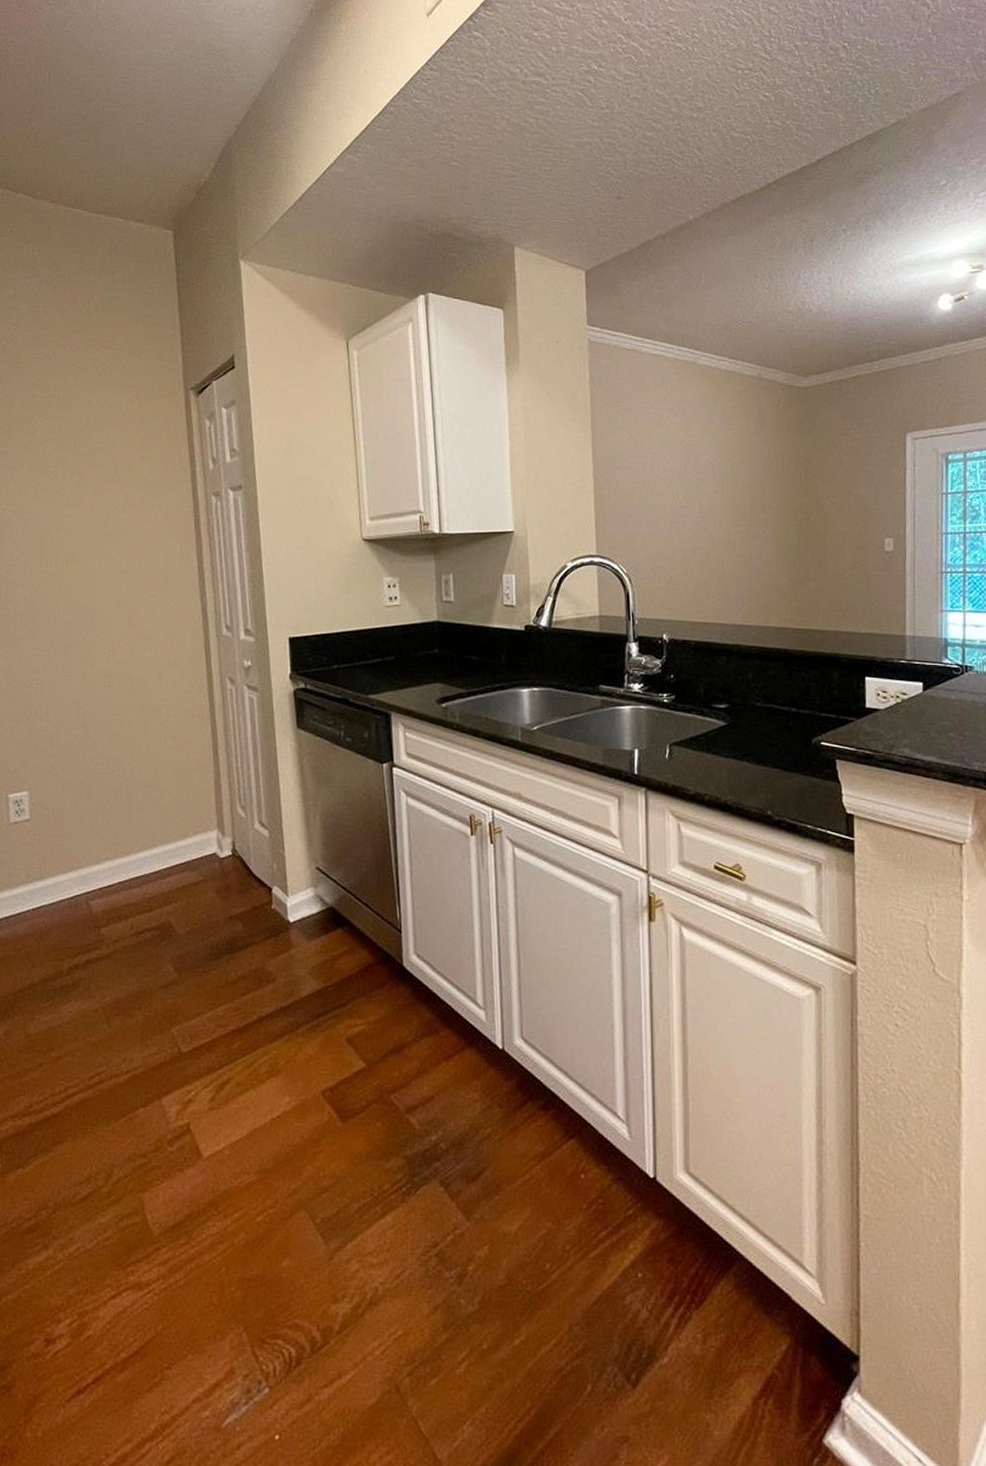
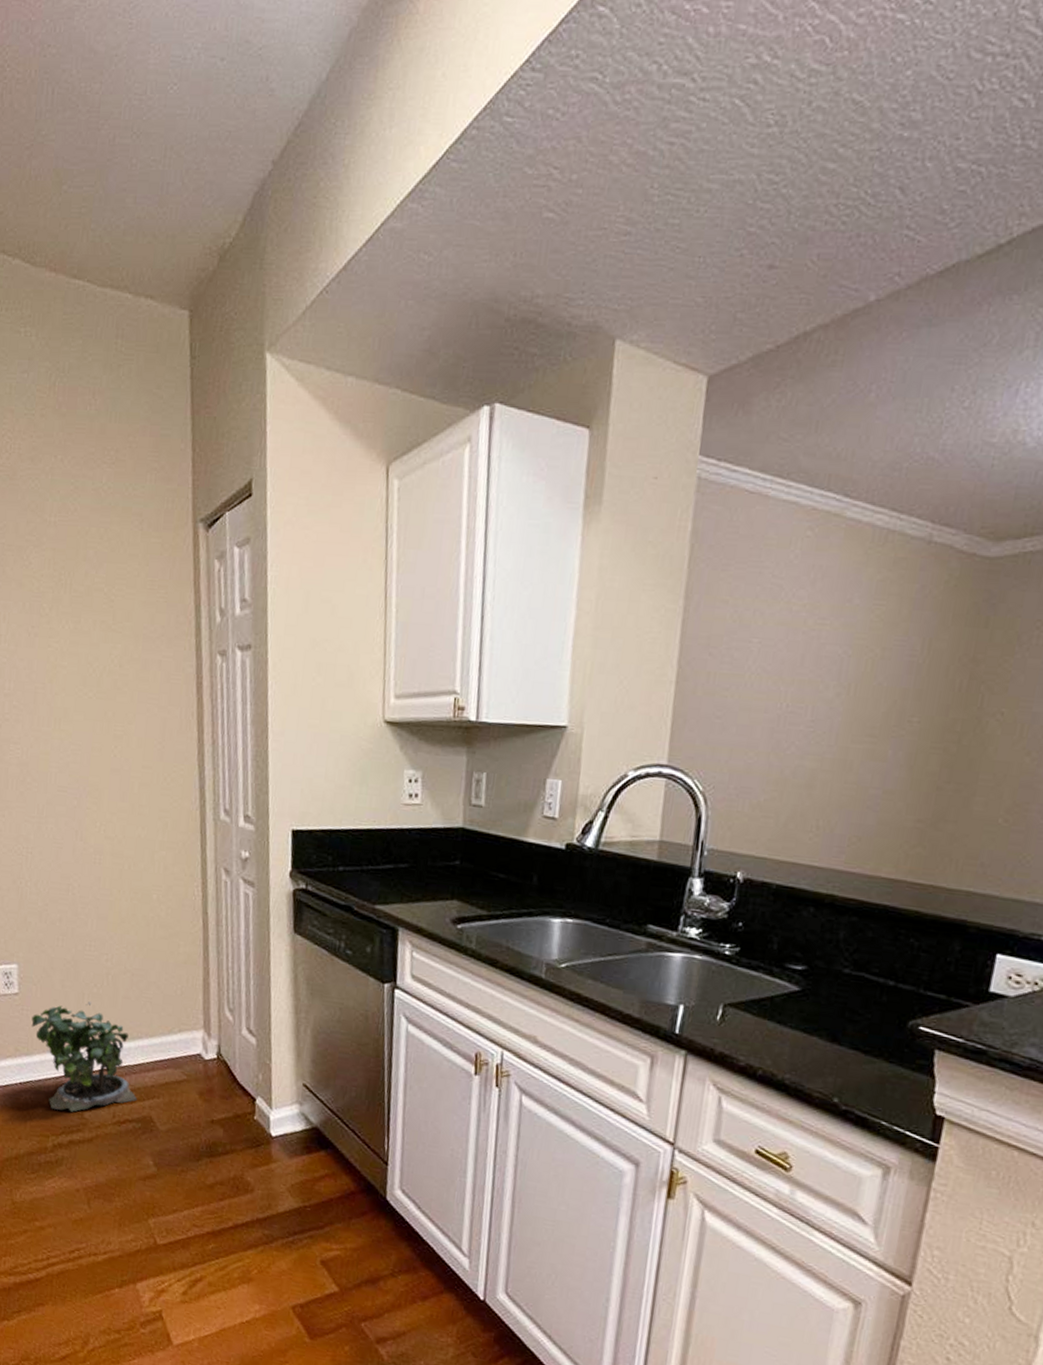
potted plant: none [44,818,156,930] -> present [31,1002,138,1112]

